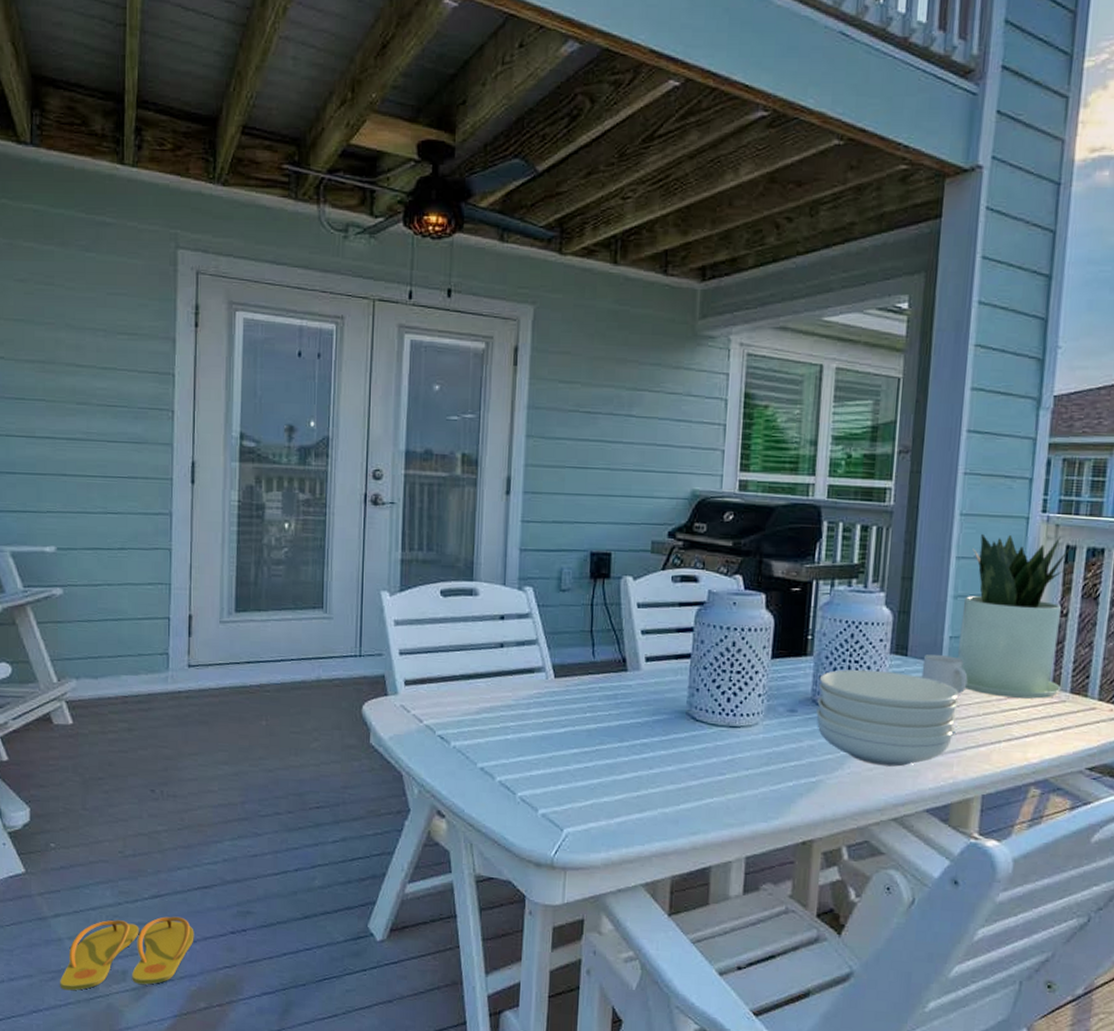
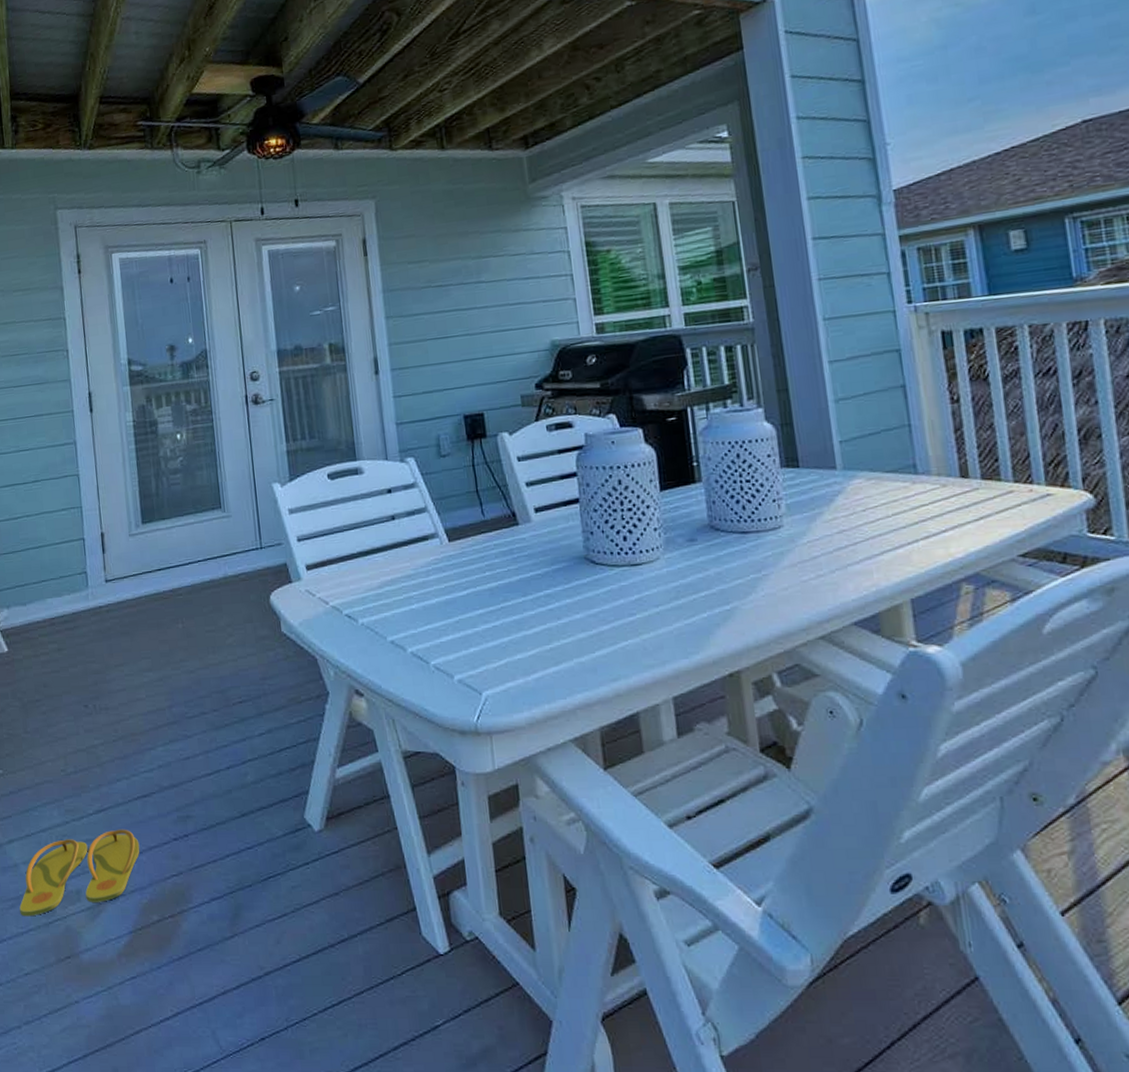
bowl: present [816,669,959,767] -> none [712,485,866,584]
cup: present [921,654,968,694] -> none [816,460,869,498]
planter: present [957,534,1070,699] -> none [843,324,971,495]

